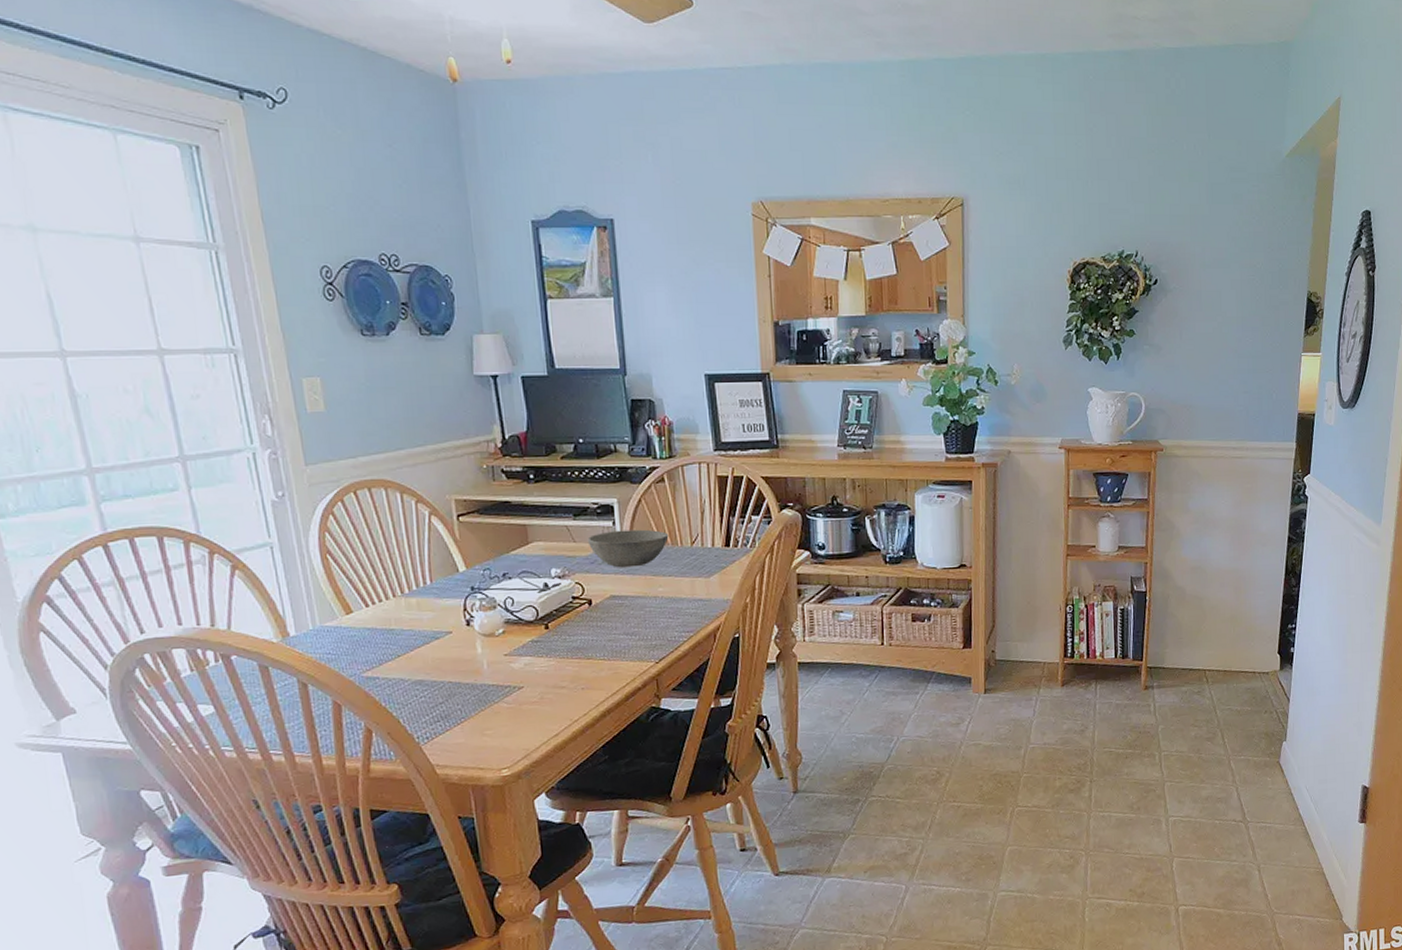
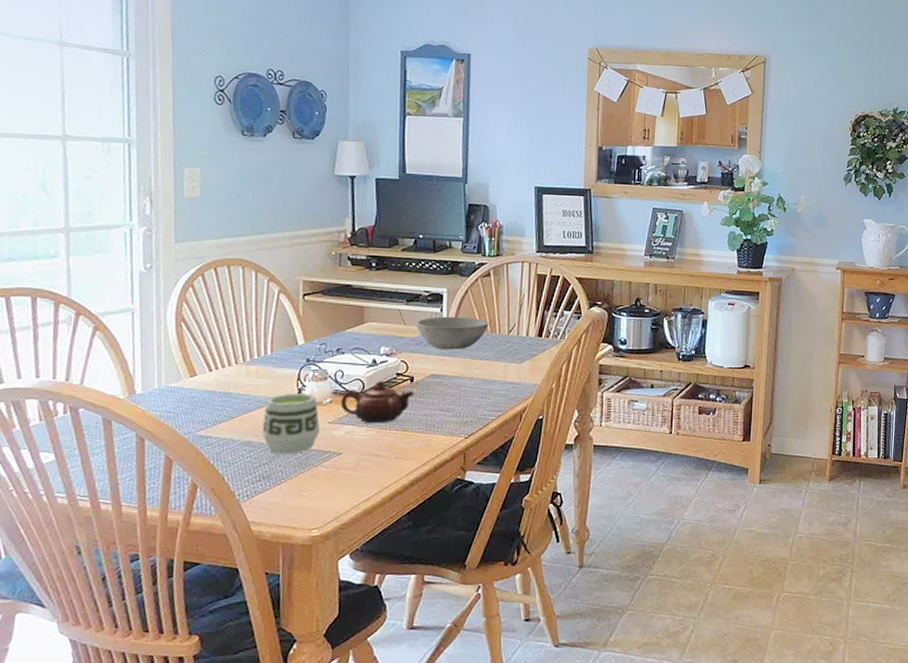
cup: none [432,625,497,693] -> present [261,394,320,455]
teapot: none [514,605,595,653] -> present [341,380,414,423]

